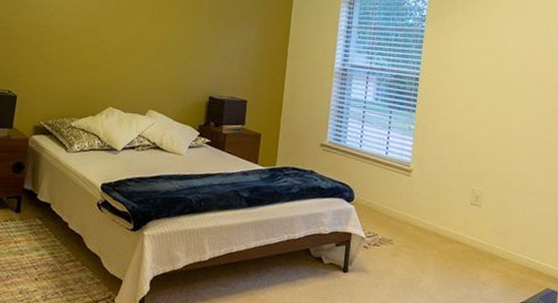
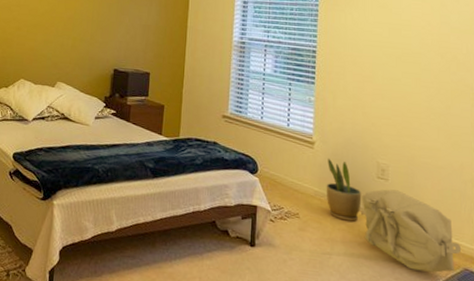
potted plant: none [420,186,455,247] -> present [326,159,362,222]
duffel bag: none [454,215,546,293] -> present [362,189,462,273]

